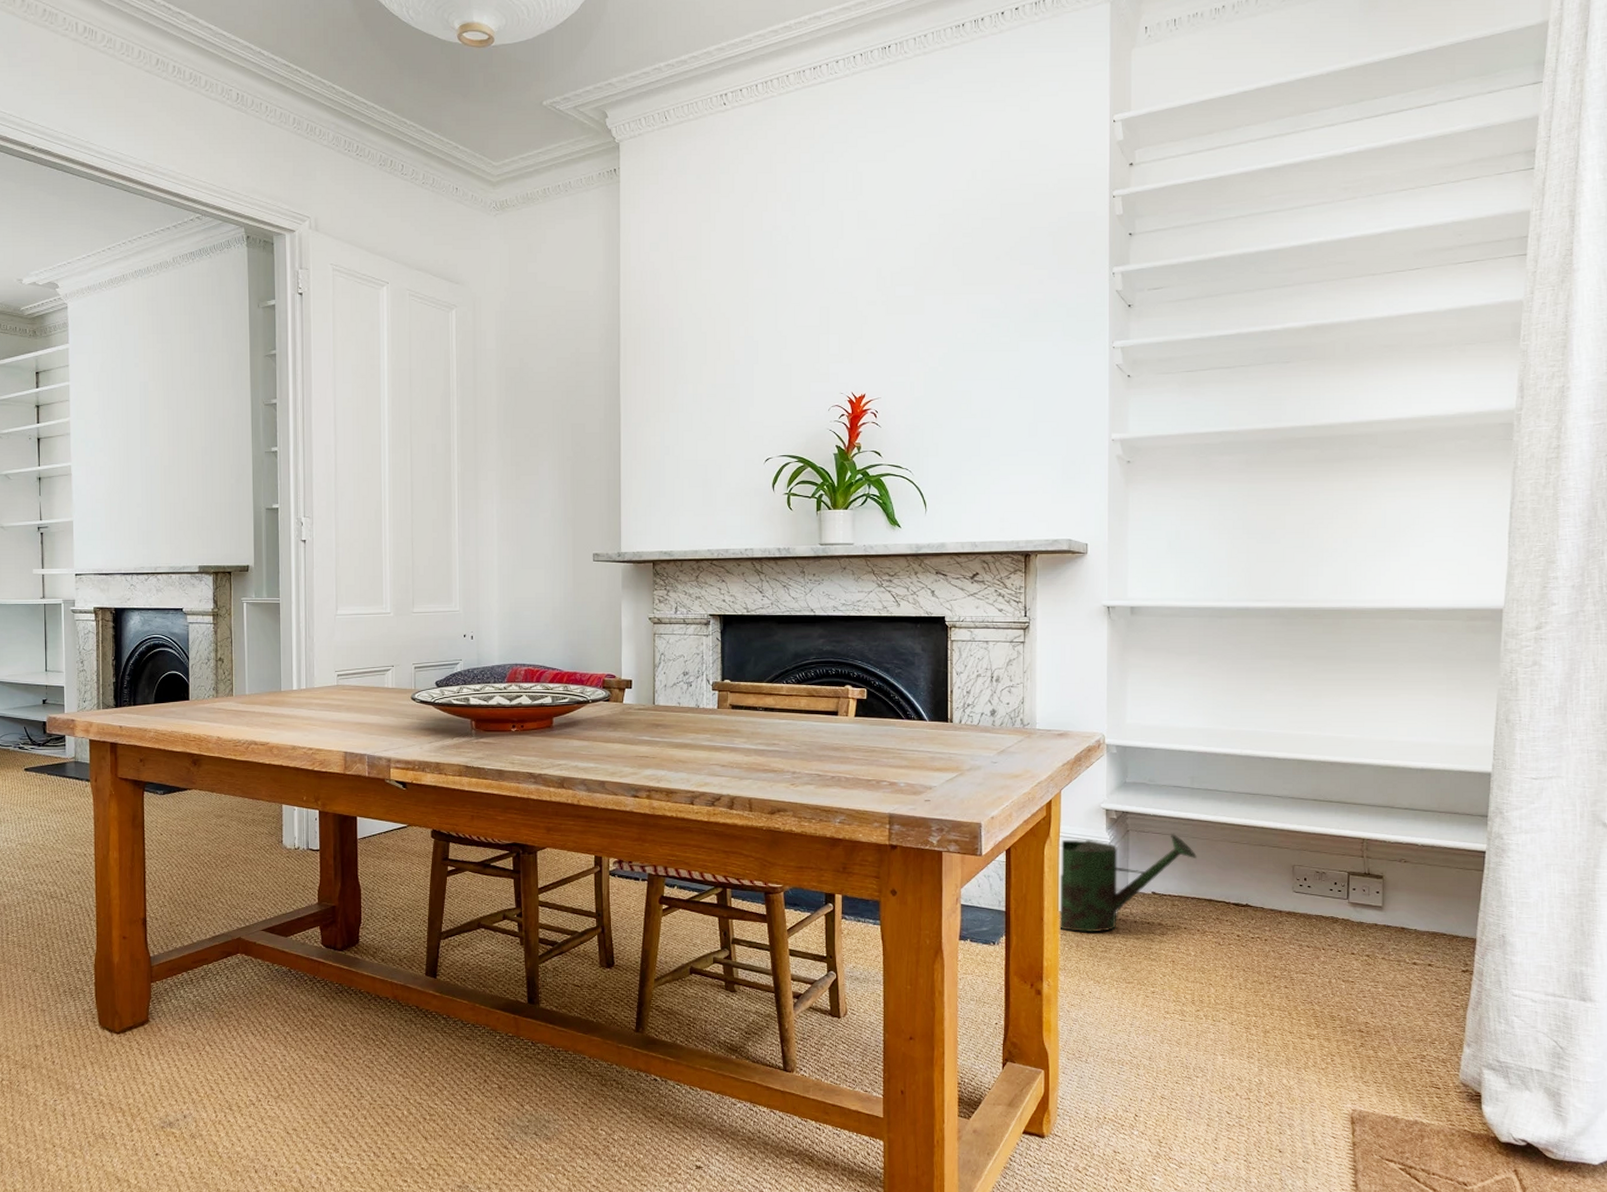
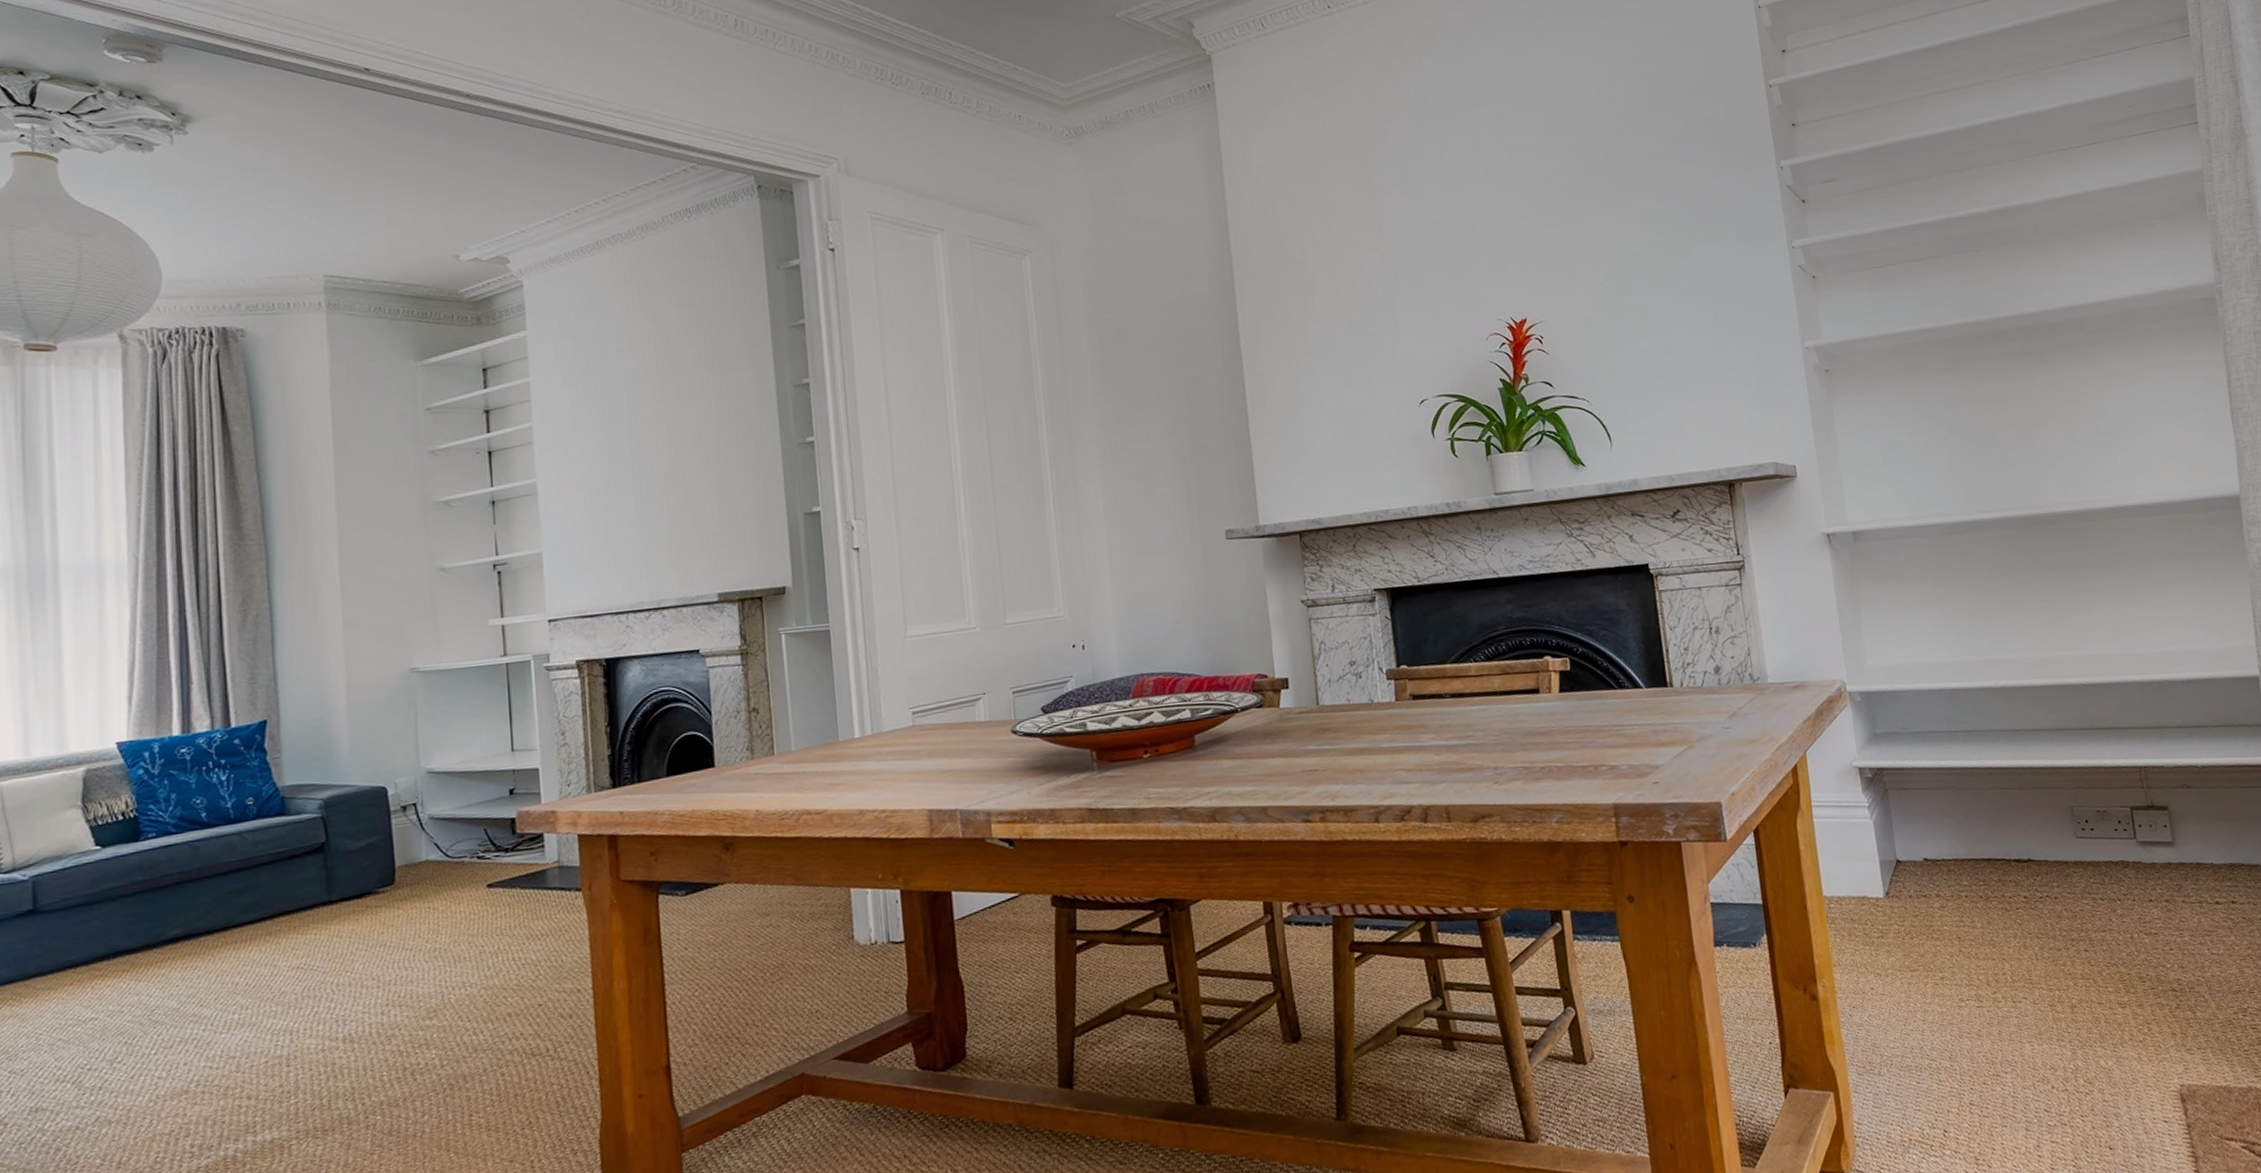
watering can: present [1059,834,1198,933] -> none [1814,787,1967,919]

